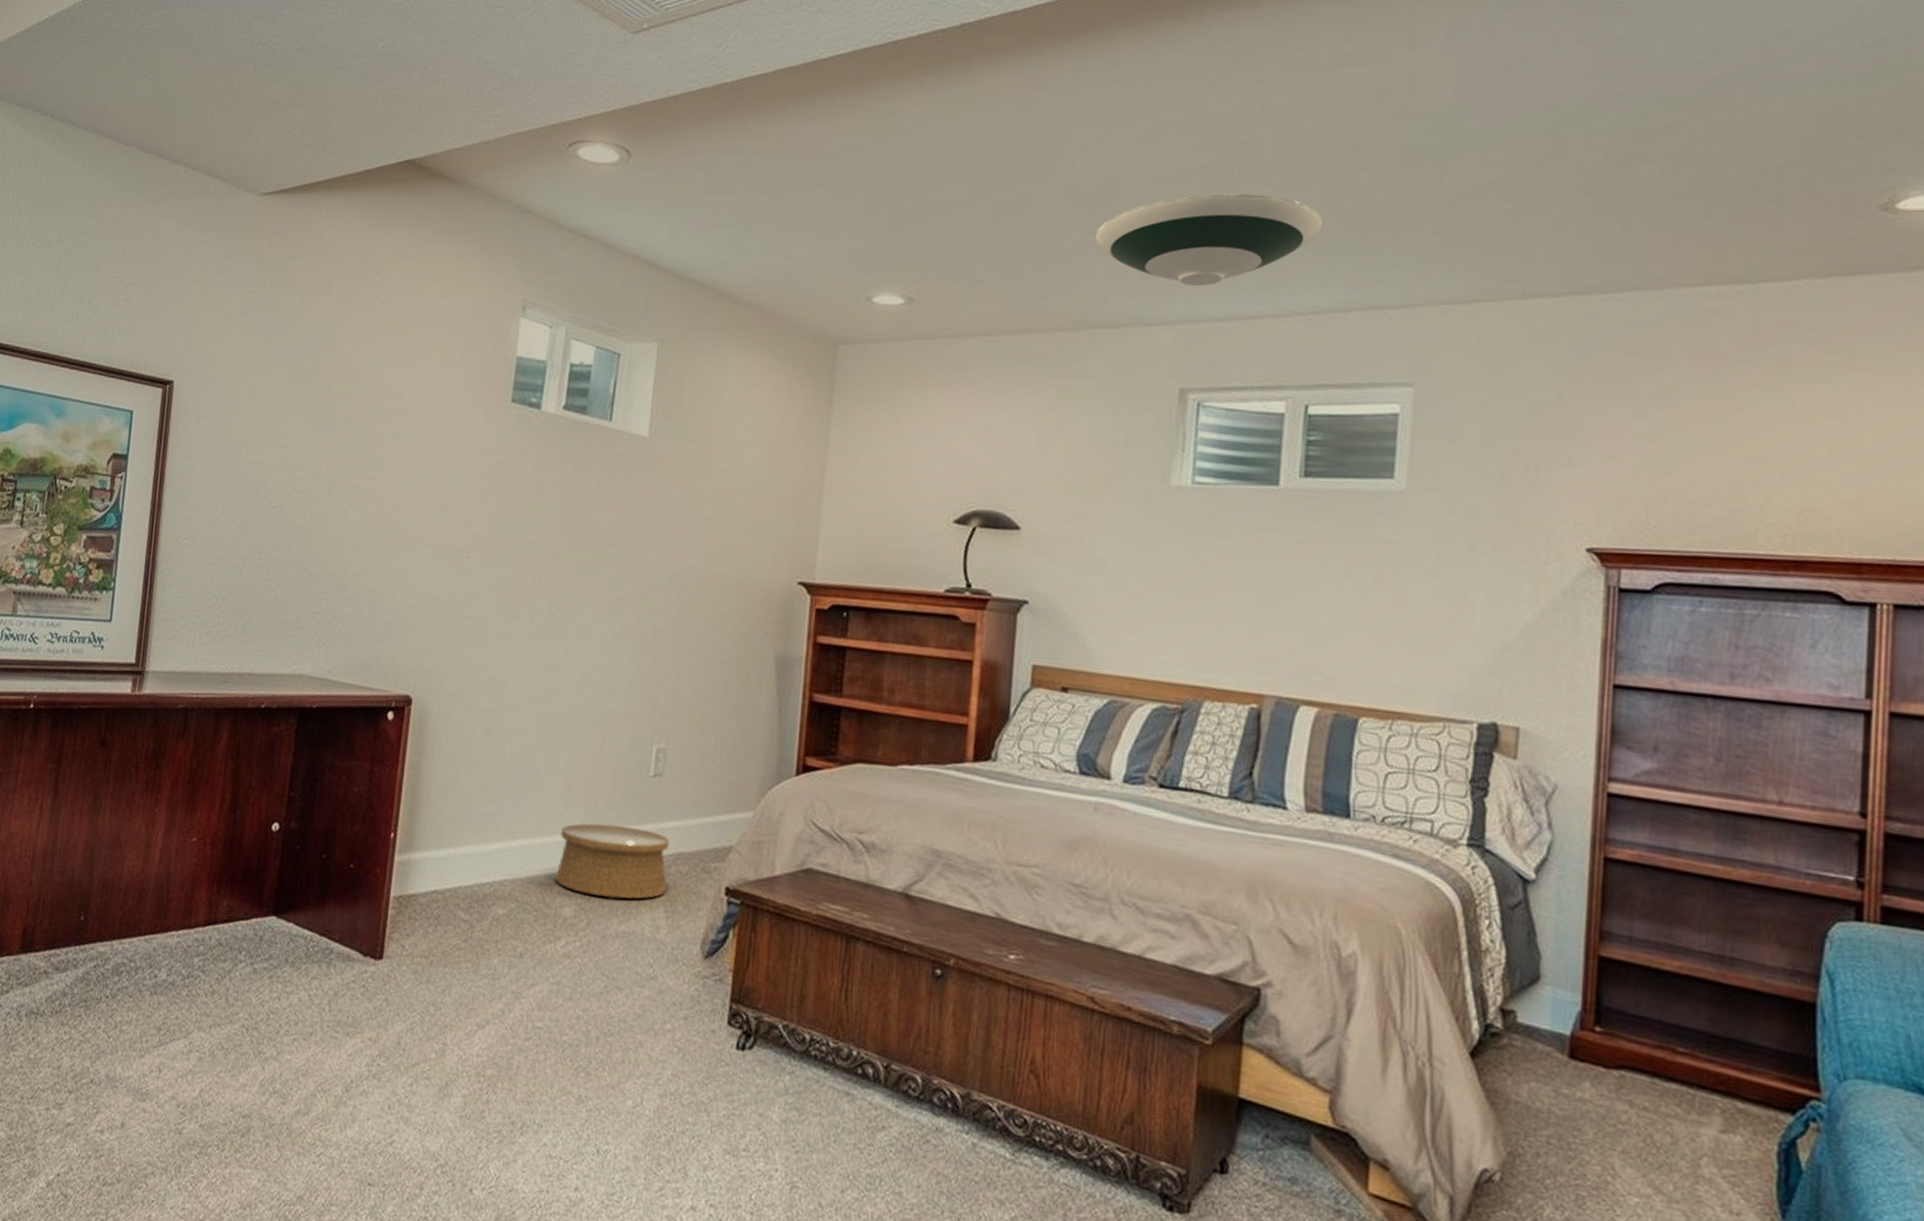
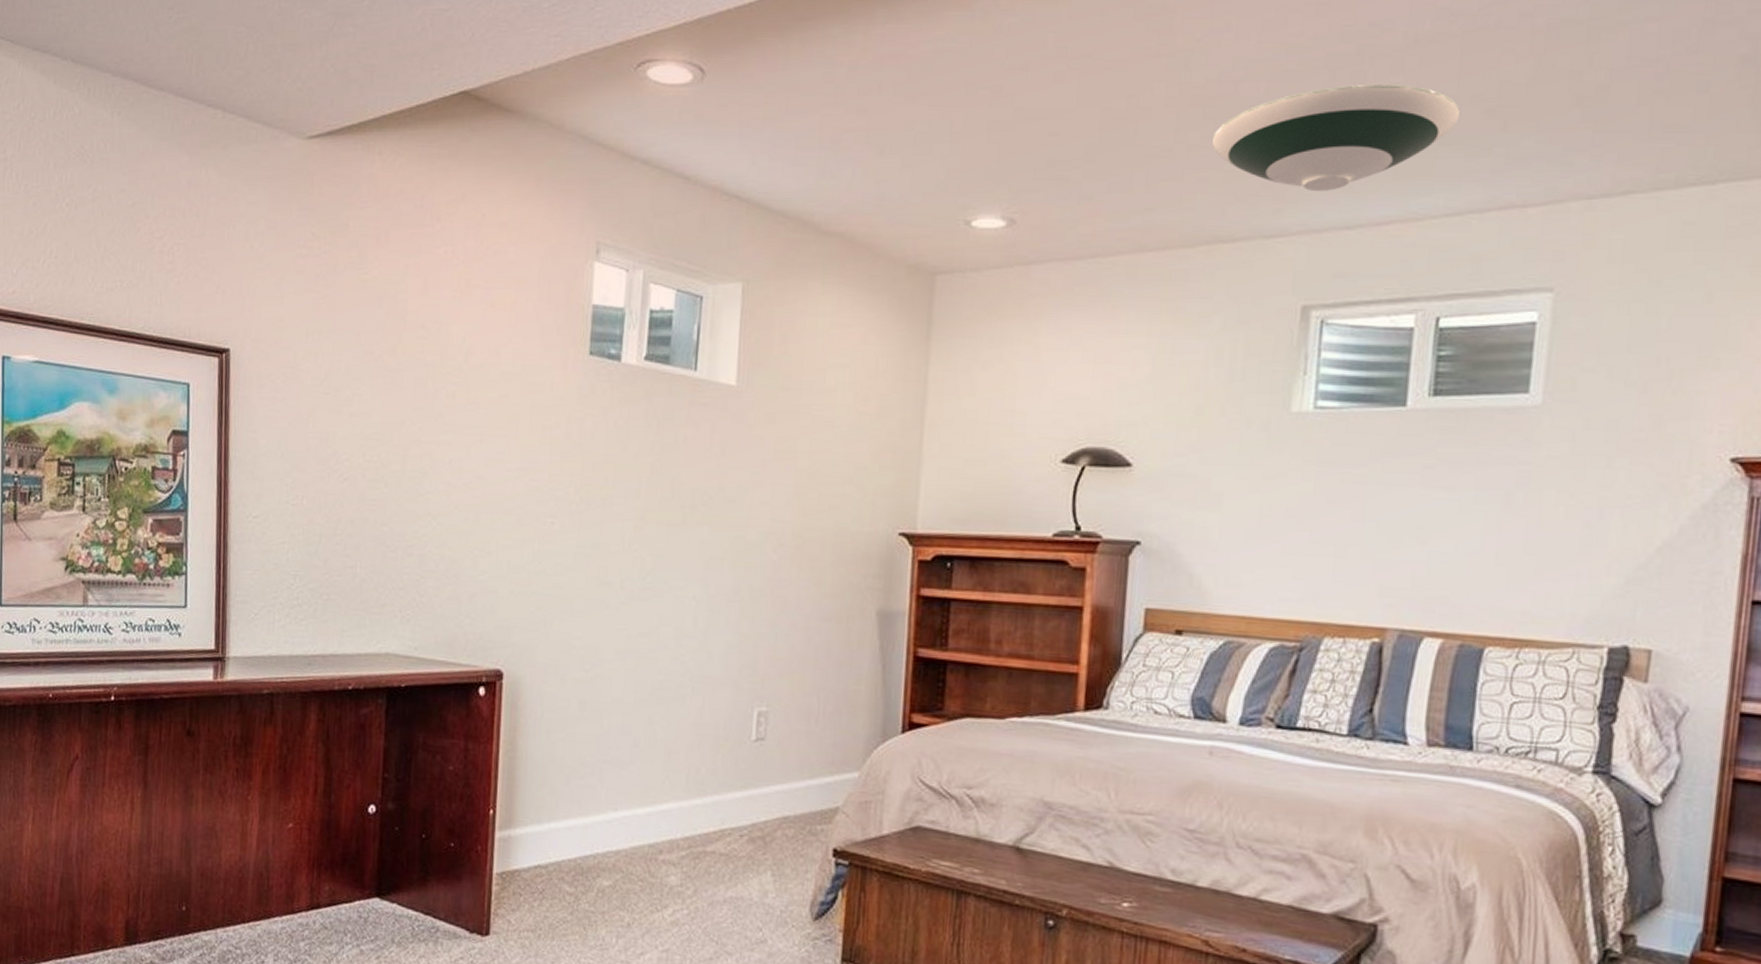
woven basket: present [556,823,670,899] -> none [660,790,775,865]

